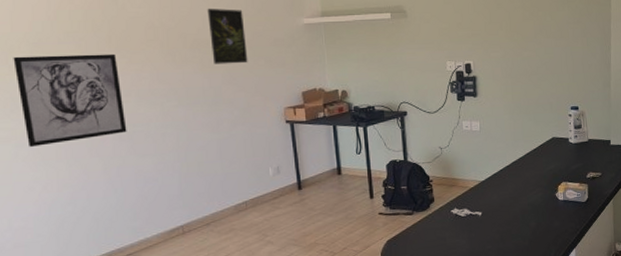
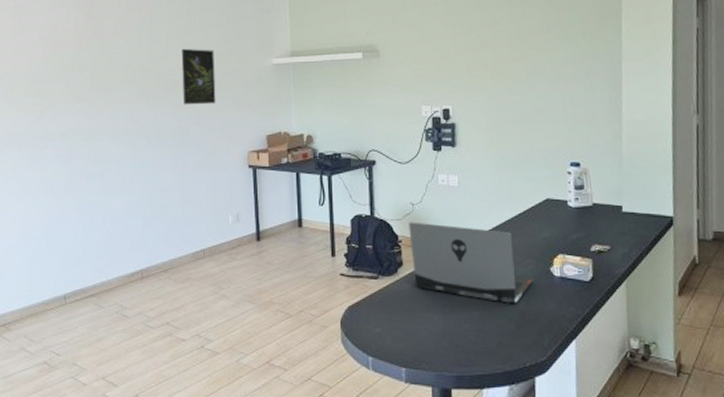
wall art: present [13,53,127,147] -> none [12,92,100,180]
laptop computer: none [438,163,542,225] -> present [409,222,533,303]

